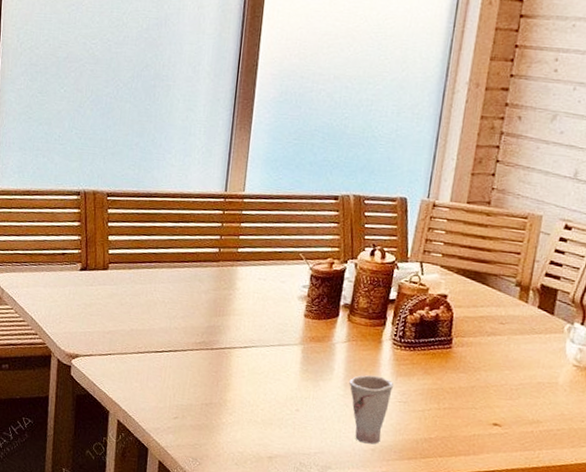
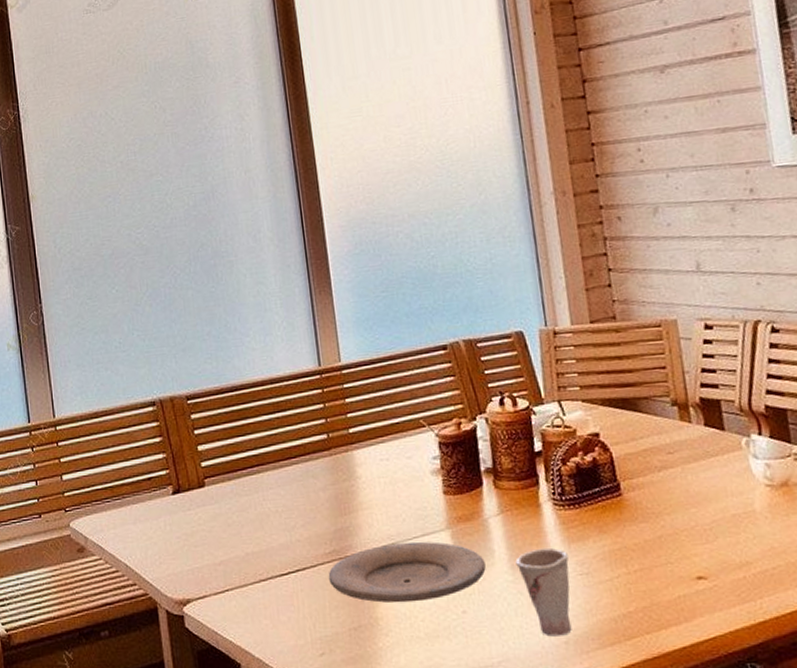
plate: none [194,345,325,396] -> present [328,541,486,603]

